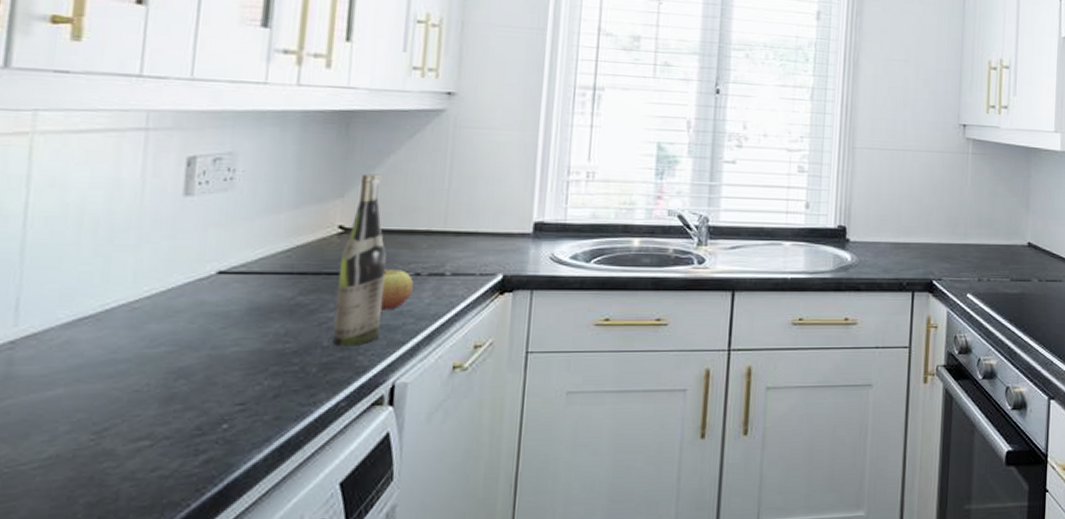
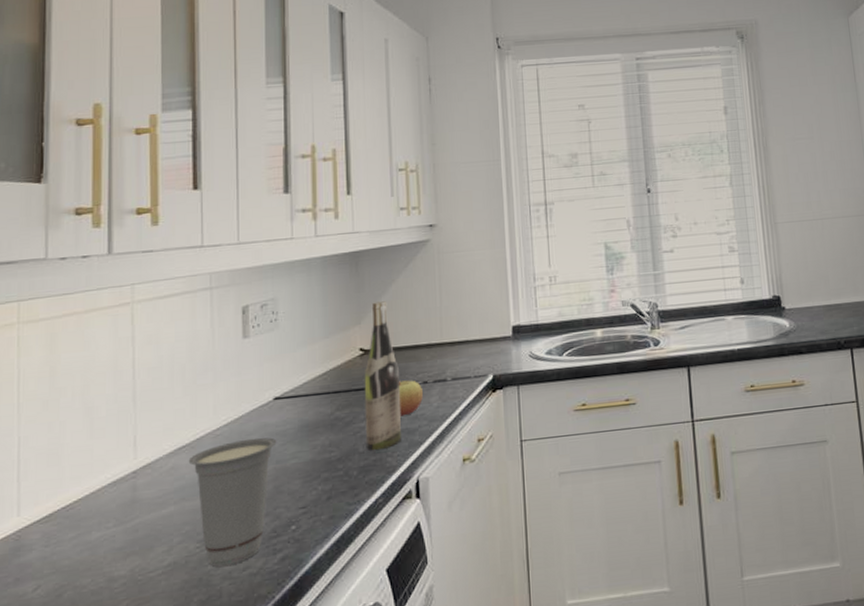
cup: none [90,316,216,466] -> present [188,437,277,568]

